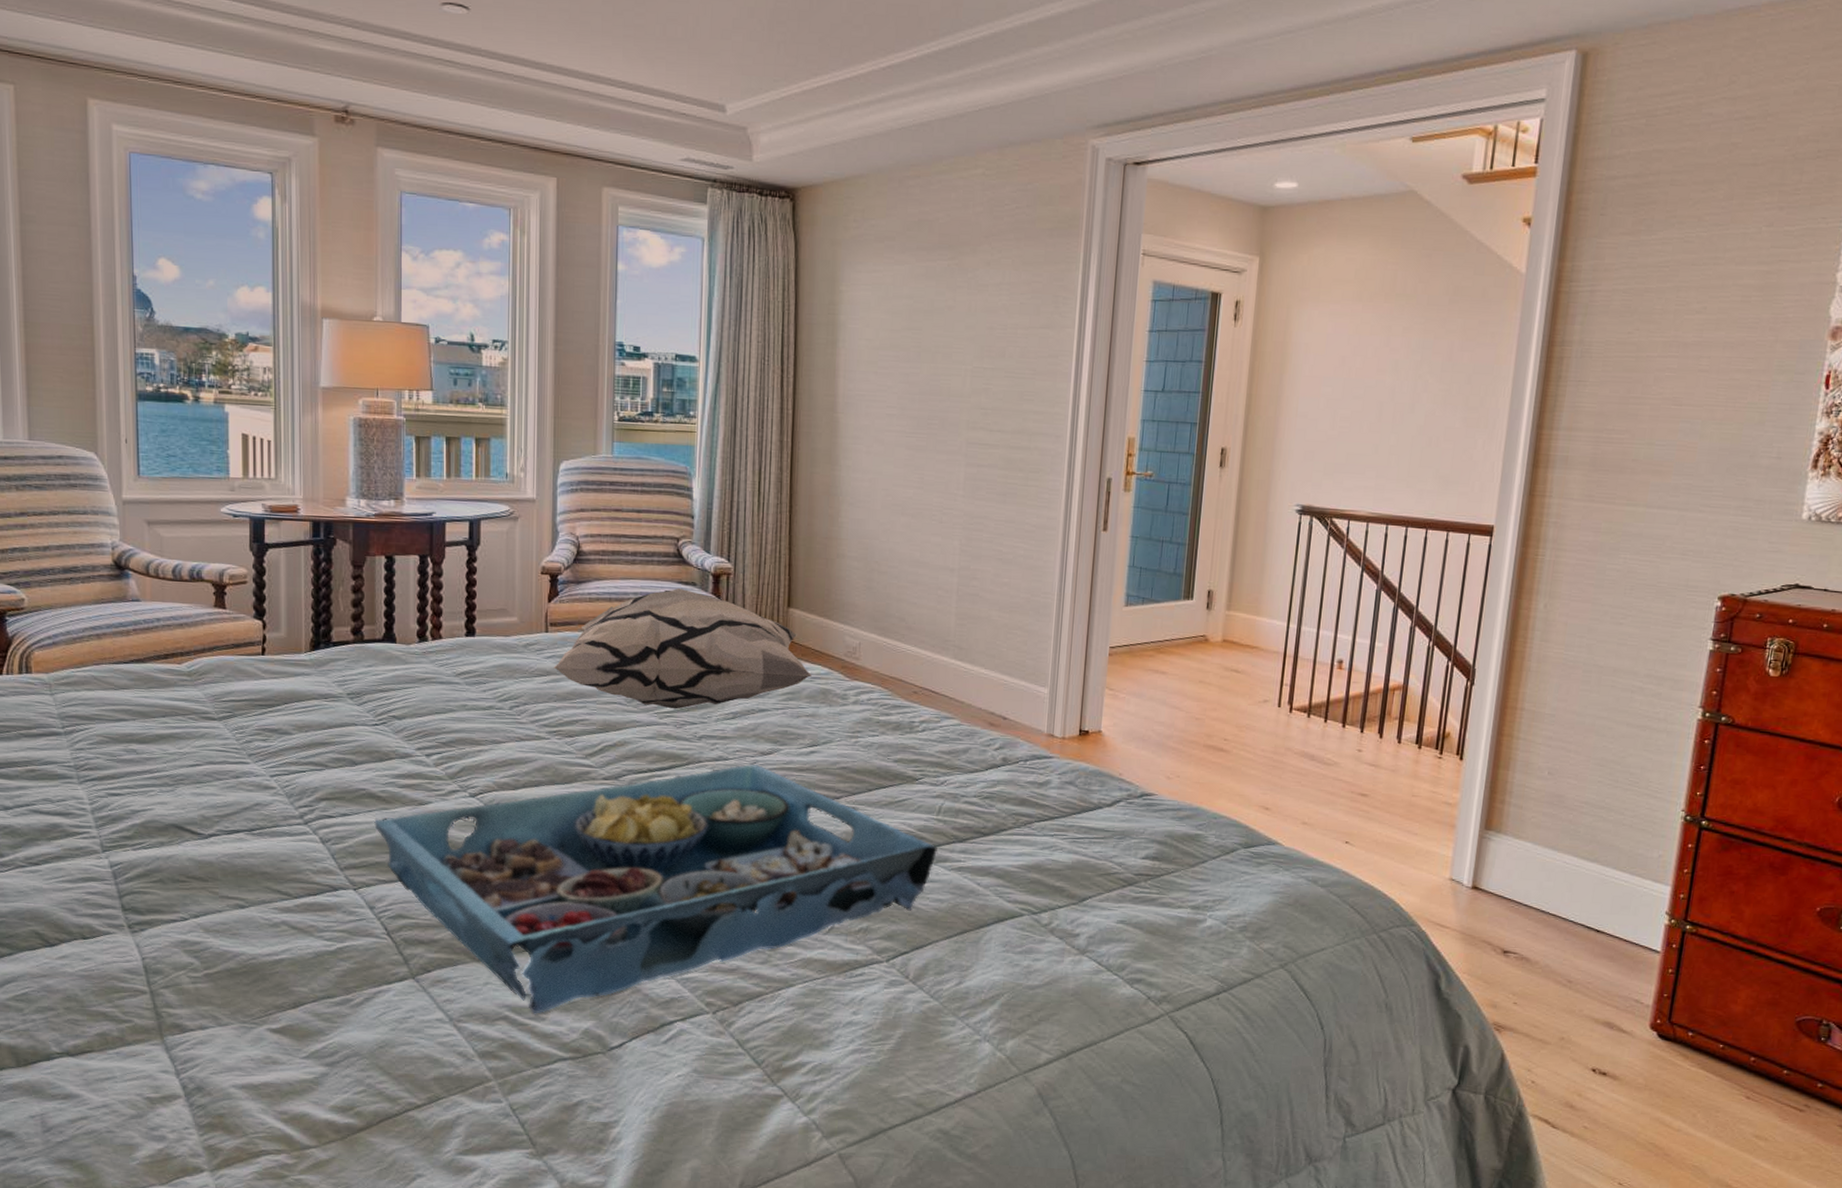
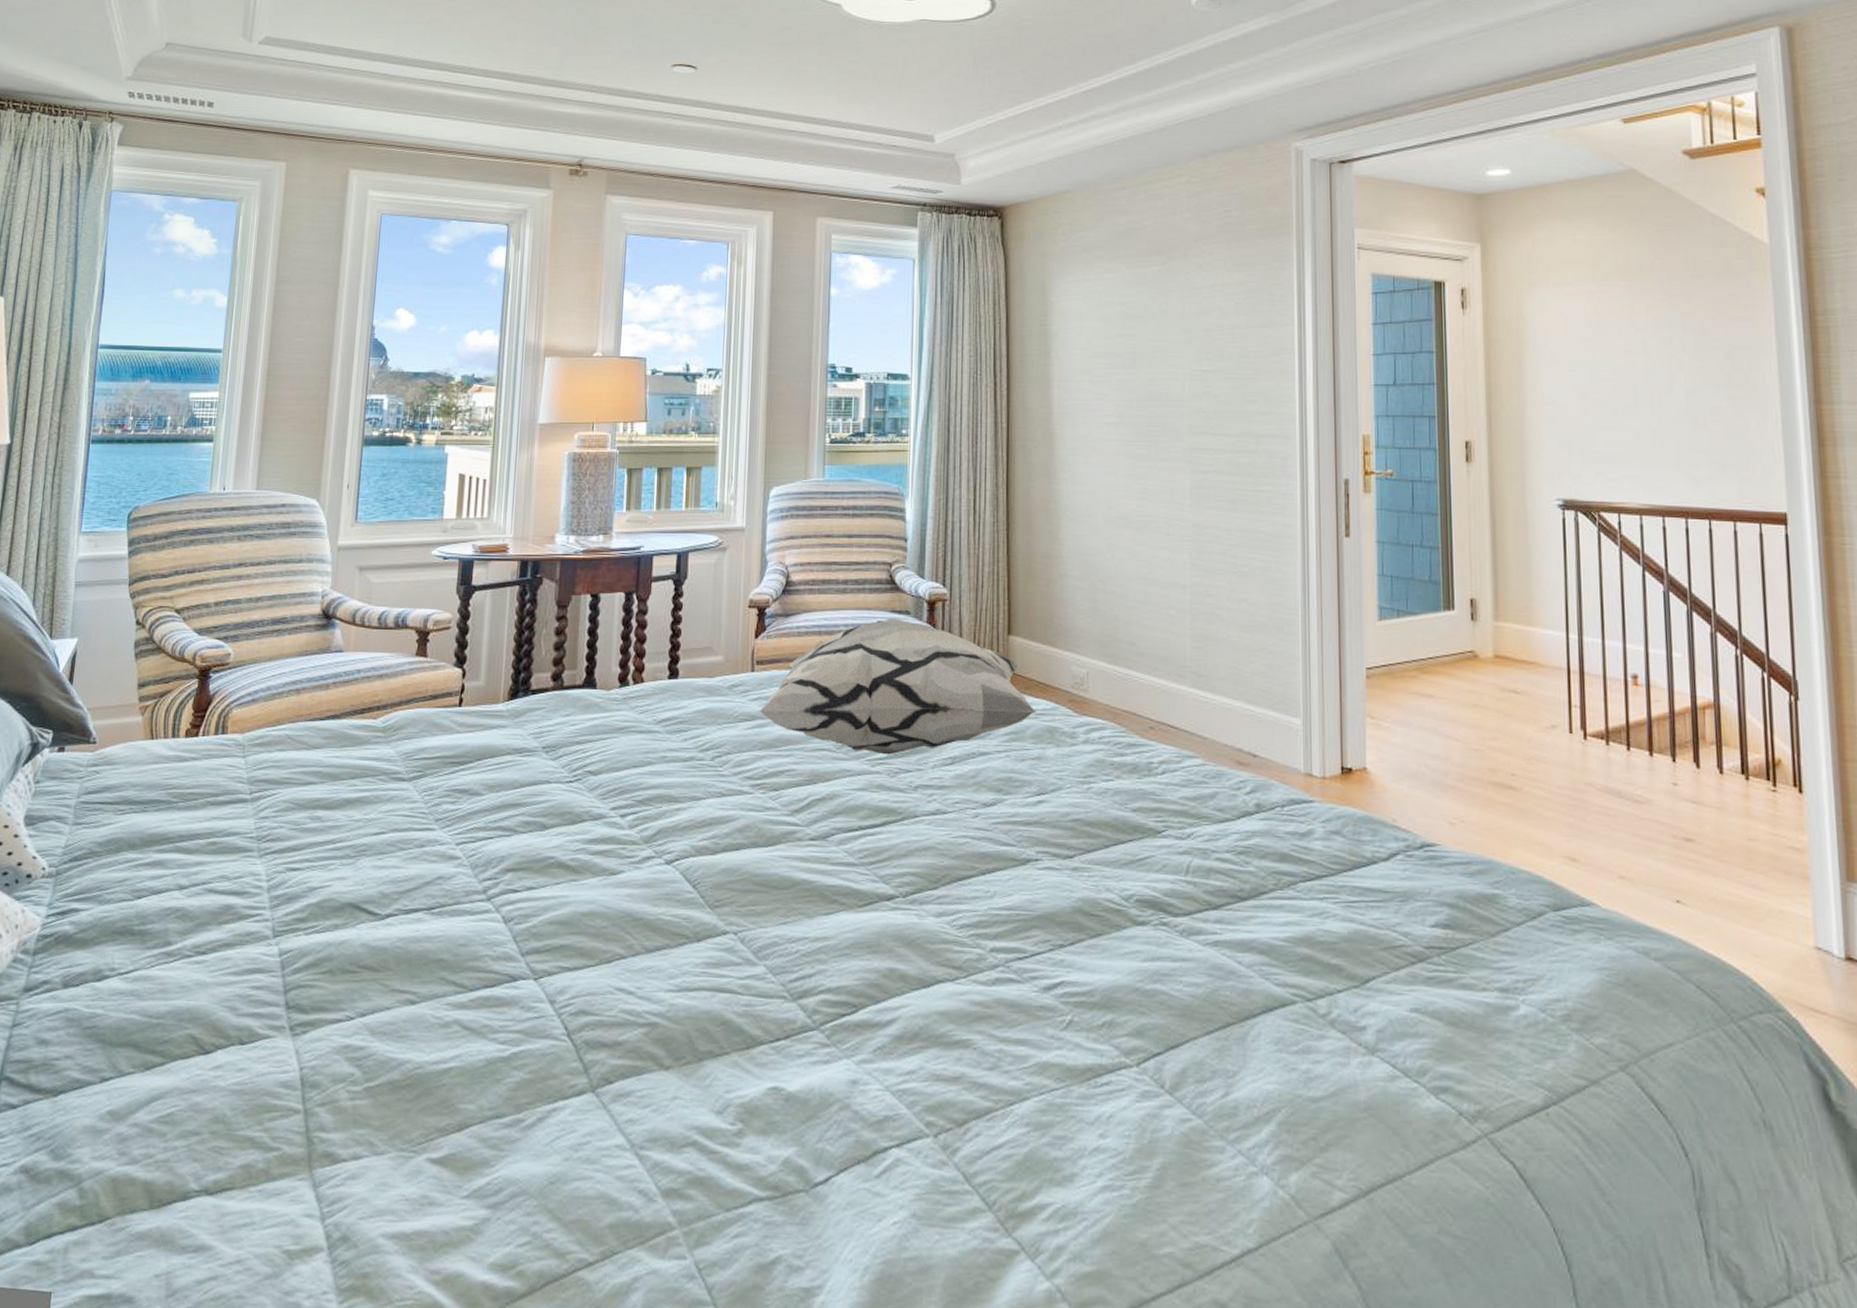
serving tray: present [374,764,939,1014] -> none [561,817,1190,1138]

